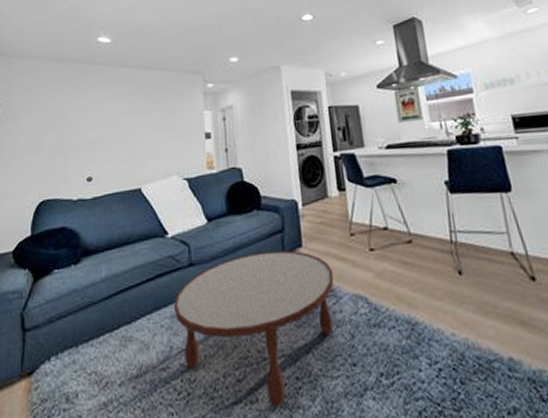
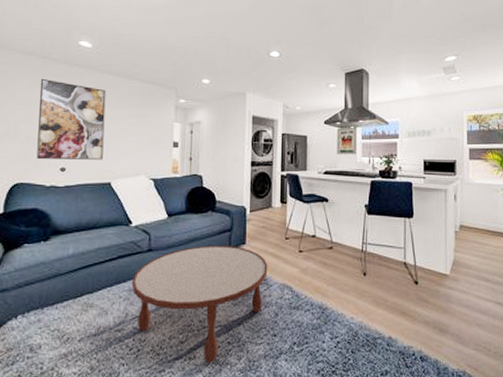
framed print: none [61,82,130,172] -> present [37,78,106,160]

